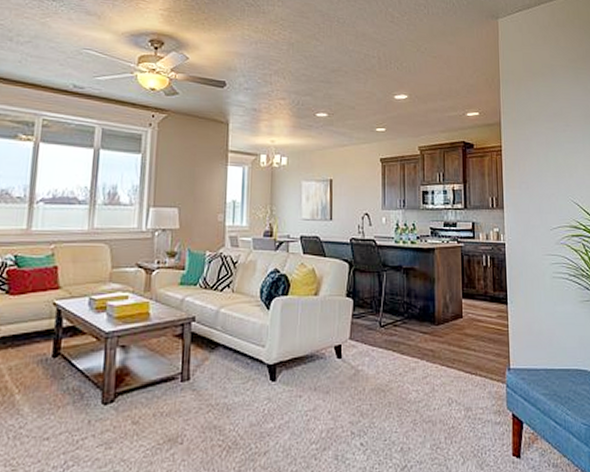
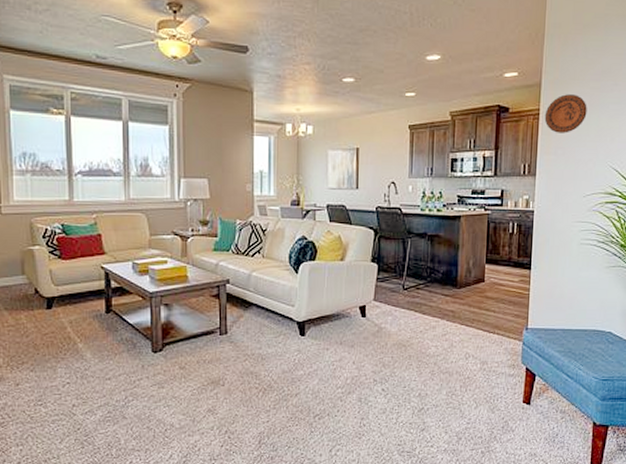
decorative plate: none [506,133,545,169] -> present [544,94,587,133]

